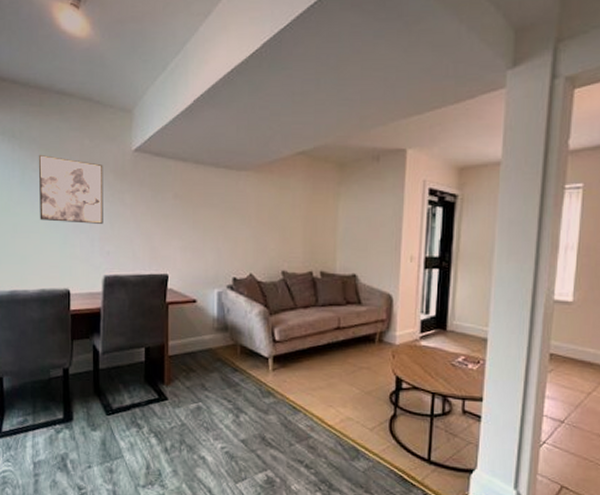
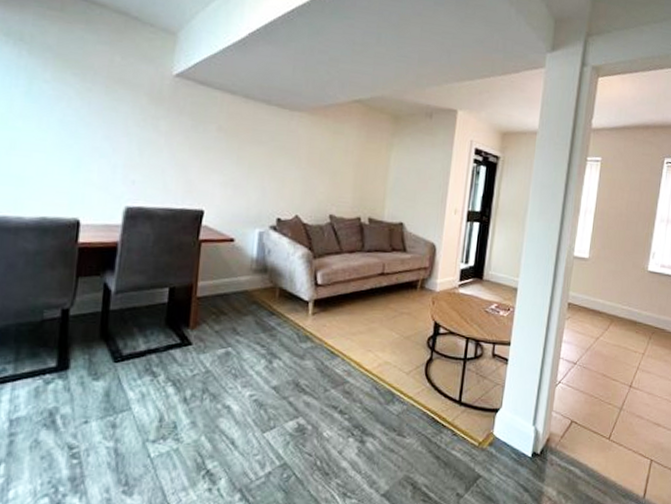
wall art: present [38,154,103,224] -> none [47,64,136,150]

